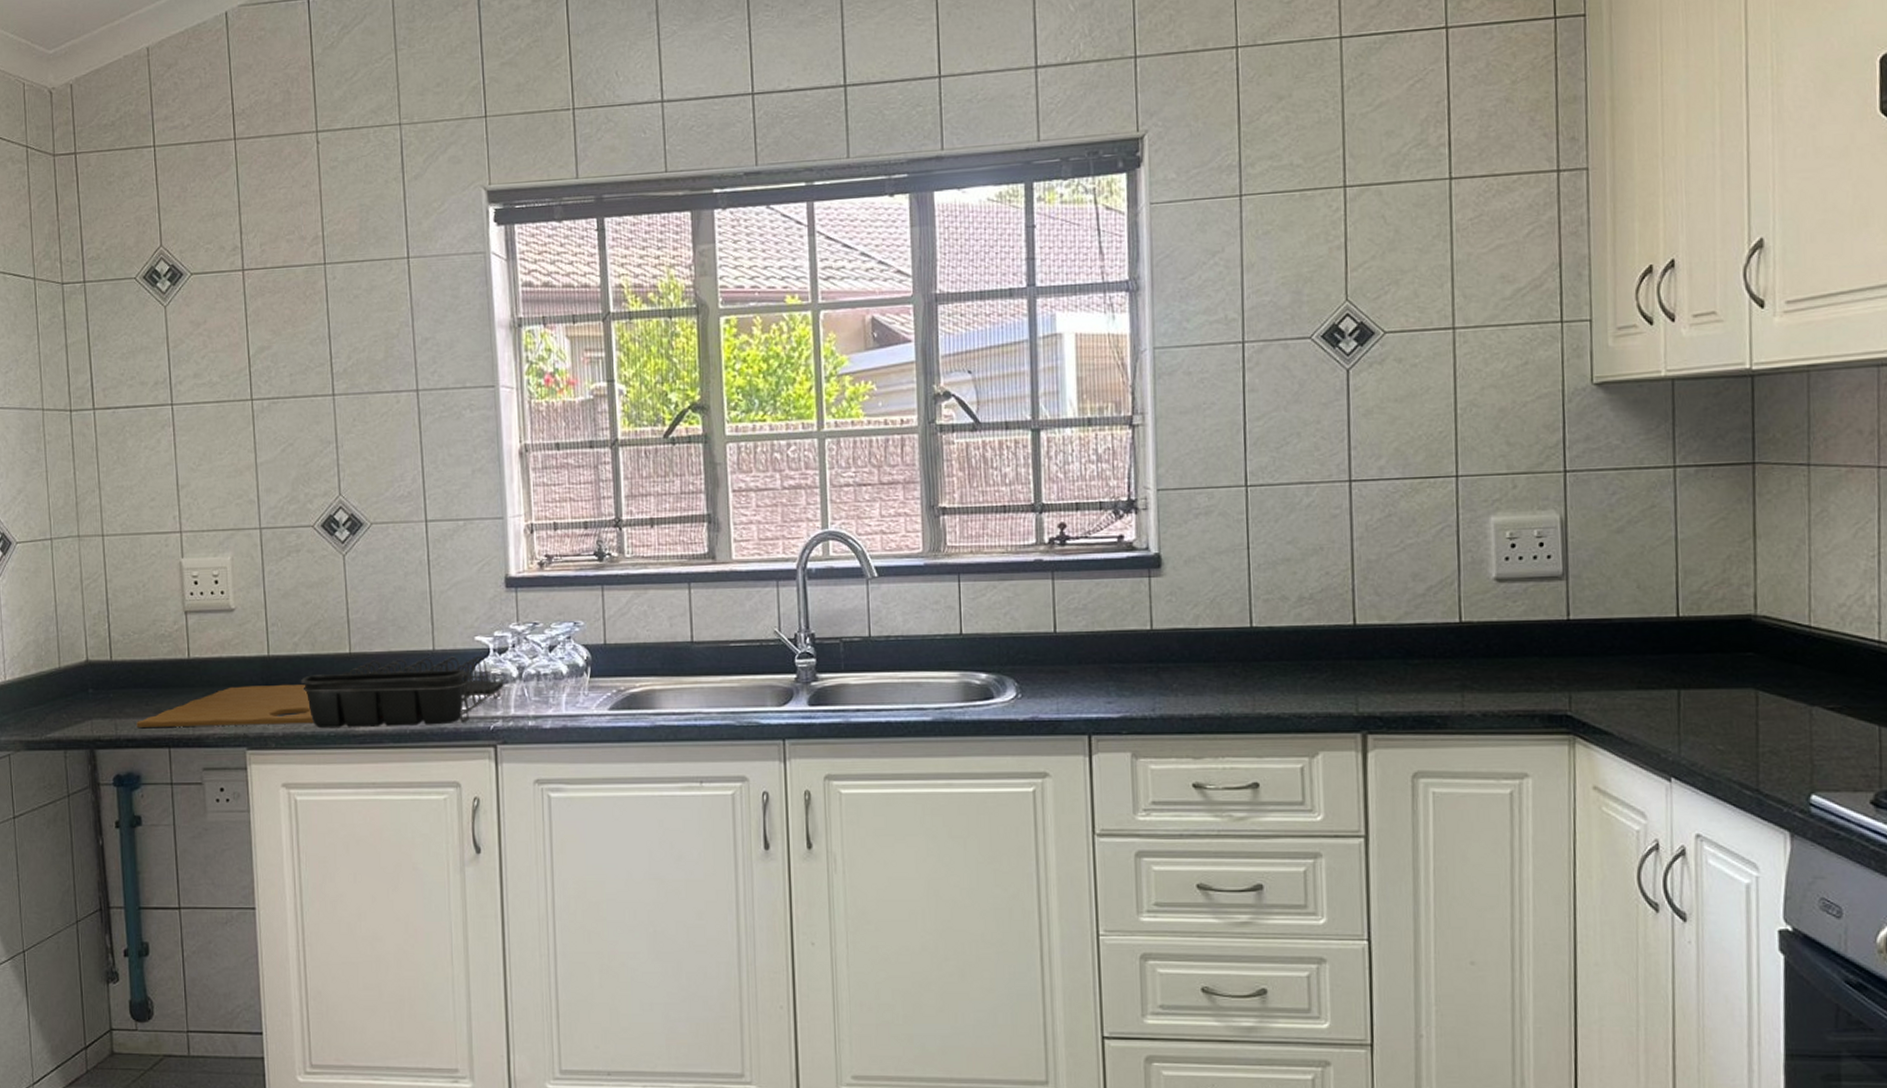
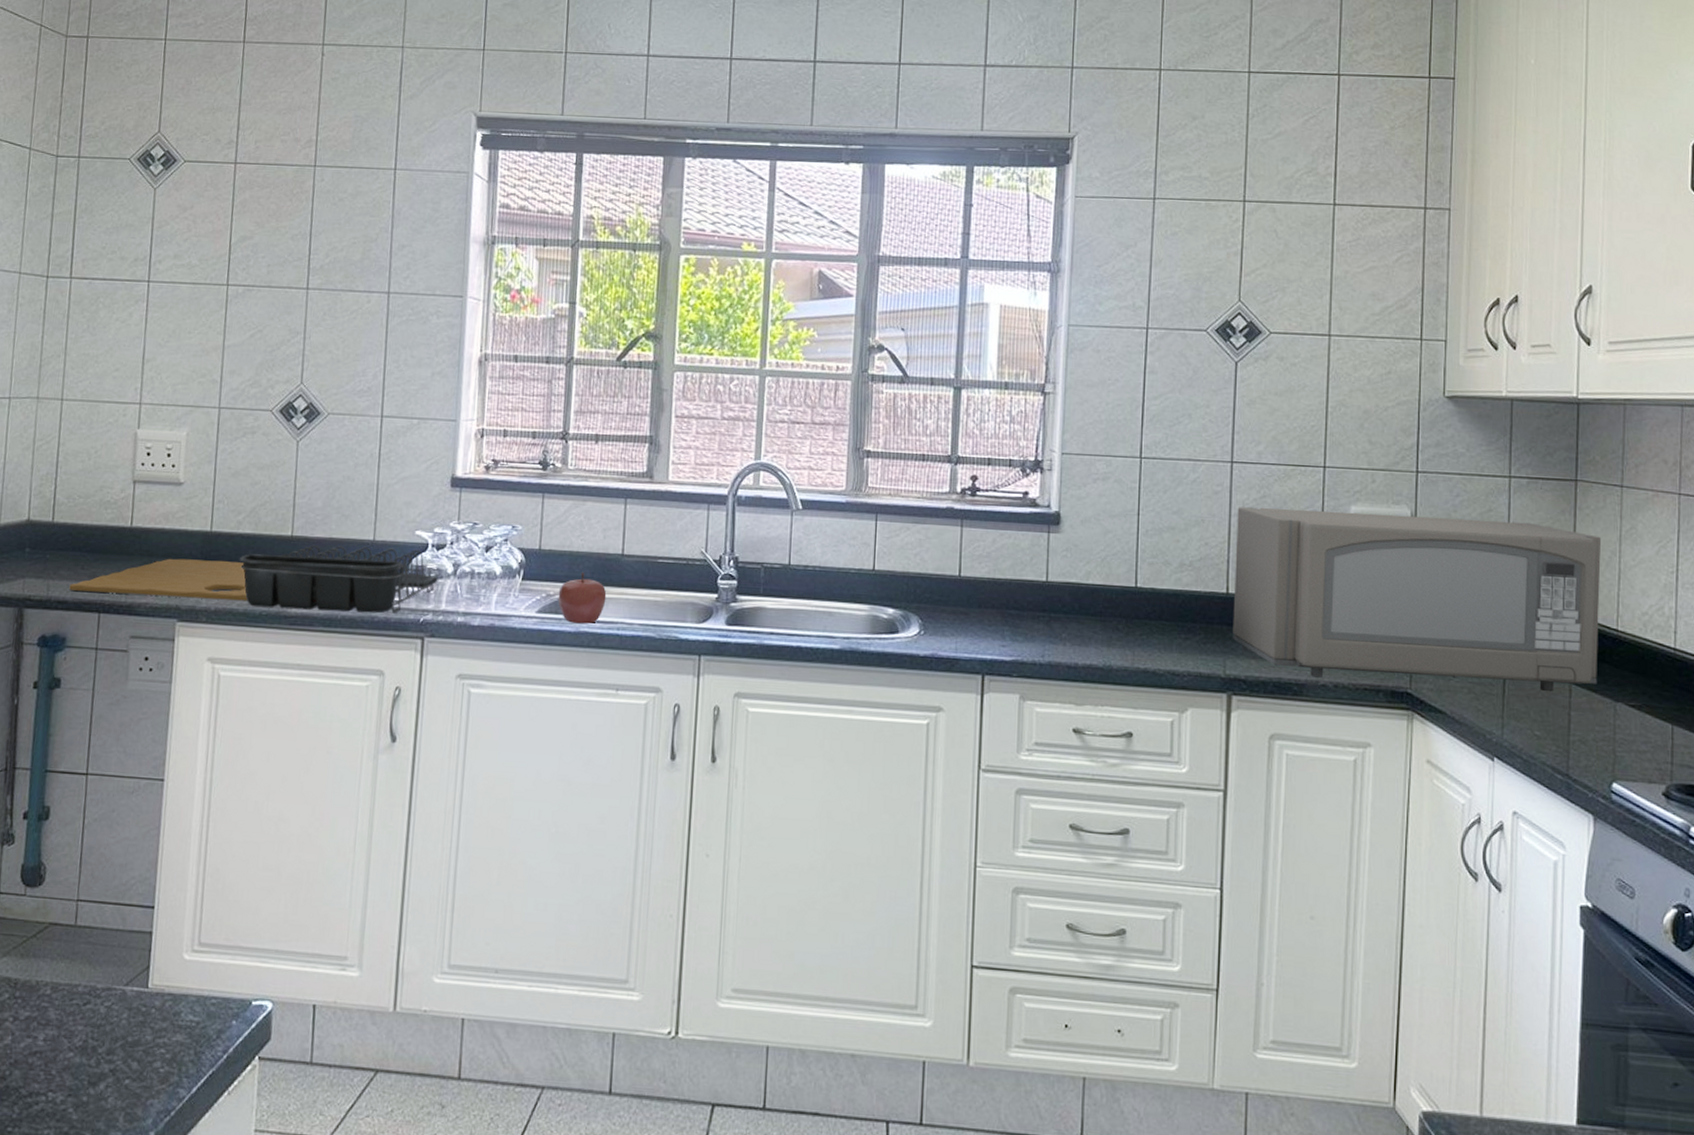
fruit: none [629,663,680,718] -> present [558,572,607,624]
microwave: none [1360,516,1789,707] -> present [1233,507,1602,692]

